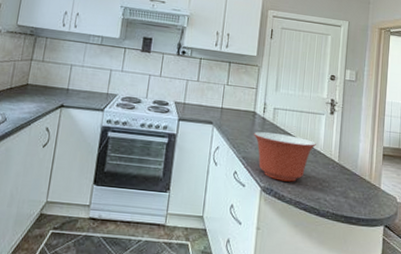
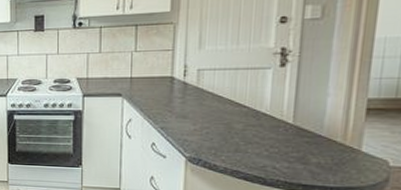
mixing bowl: present [253,131,316,182] -> none [172,98,260,150]

